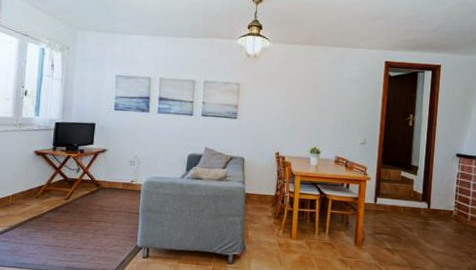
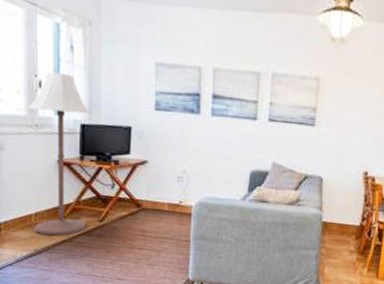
floor lamp: none [11,83,64,213] -> present [27,71,91,236]

